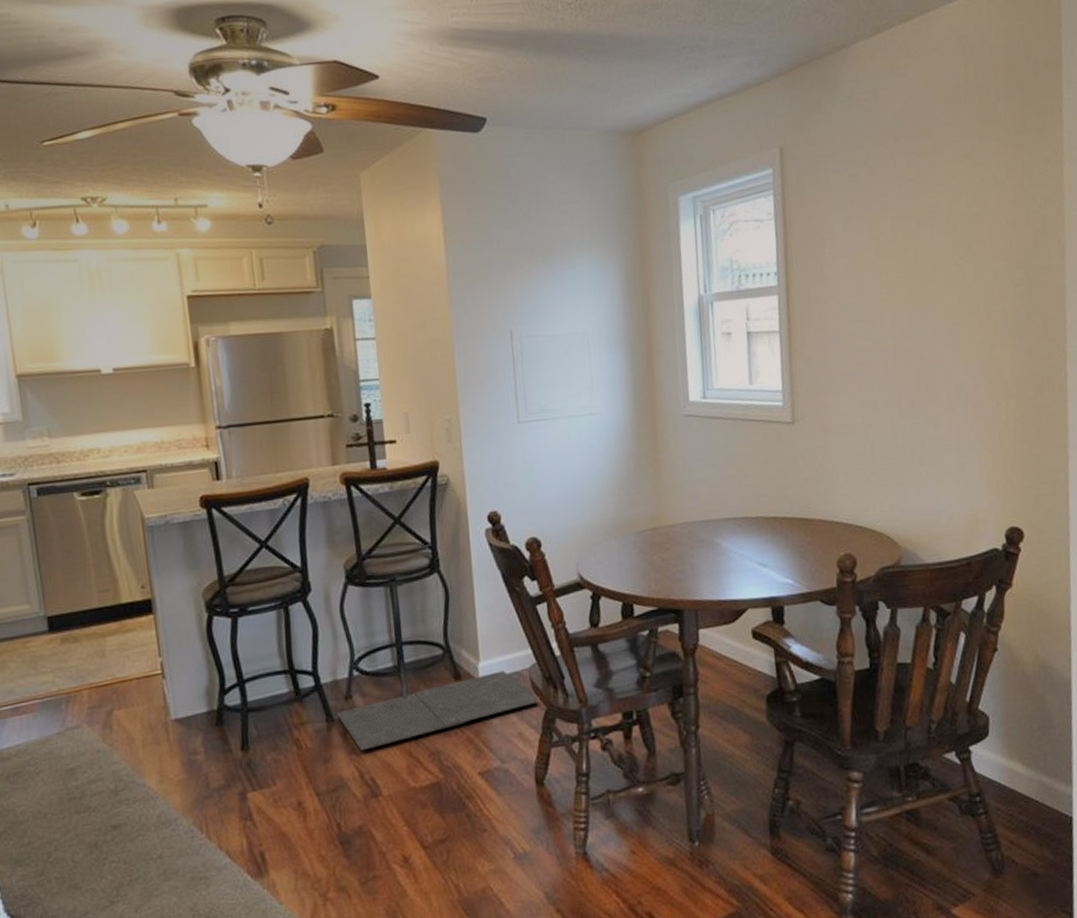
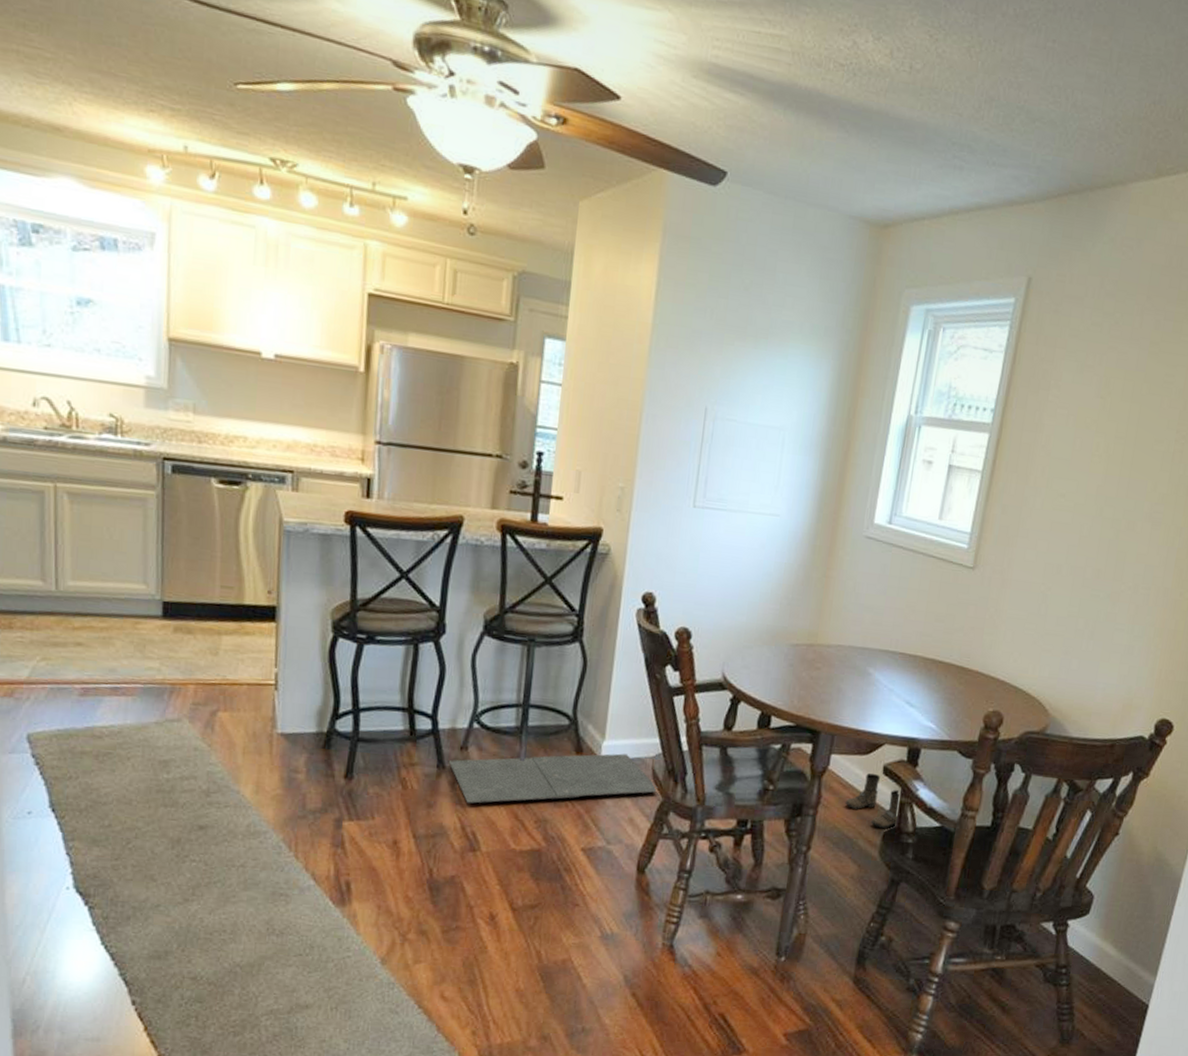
boots: none [722,640,778,692] -> present [845,772,899,828]

